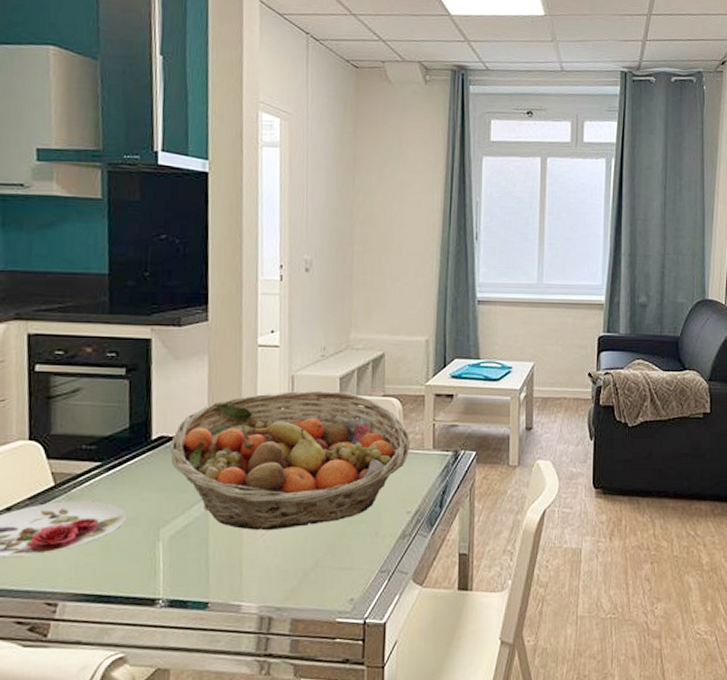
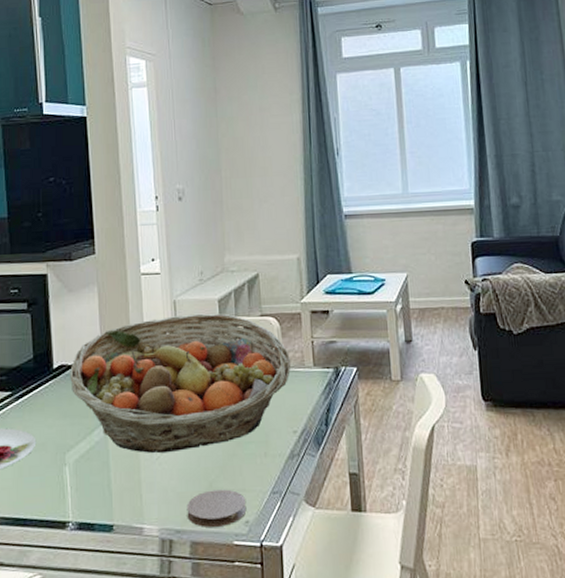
coaster: none [289,567,353,606] -> present [187,489,247,528]

